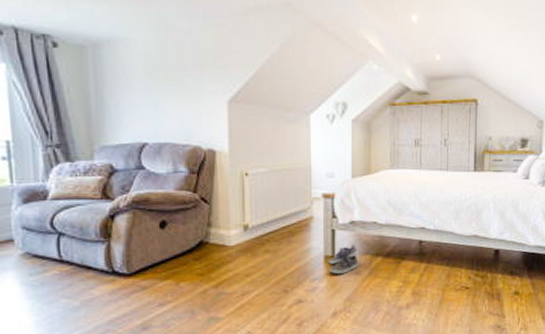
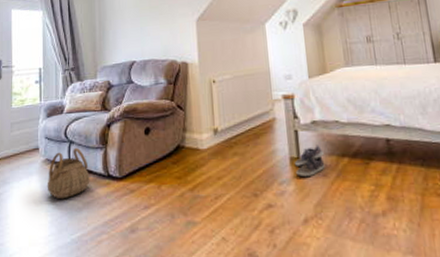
basket: none [28,240,89,298] -> present [47,147,90,200]

